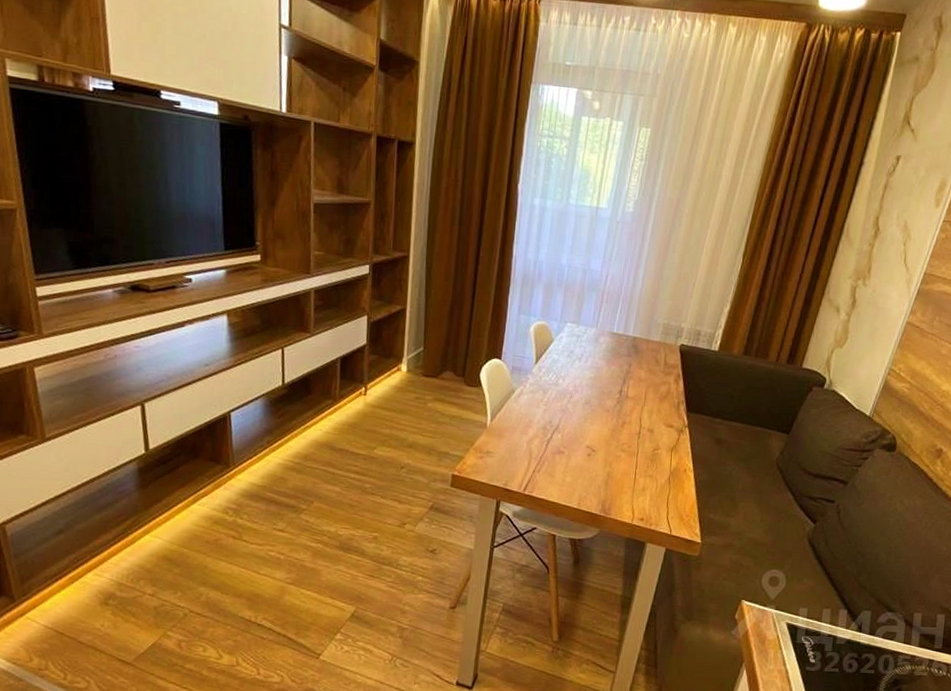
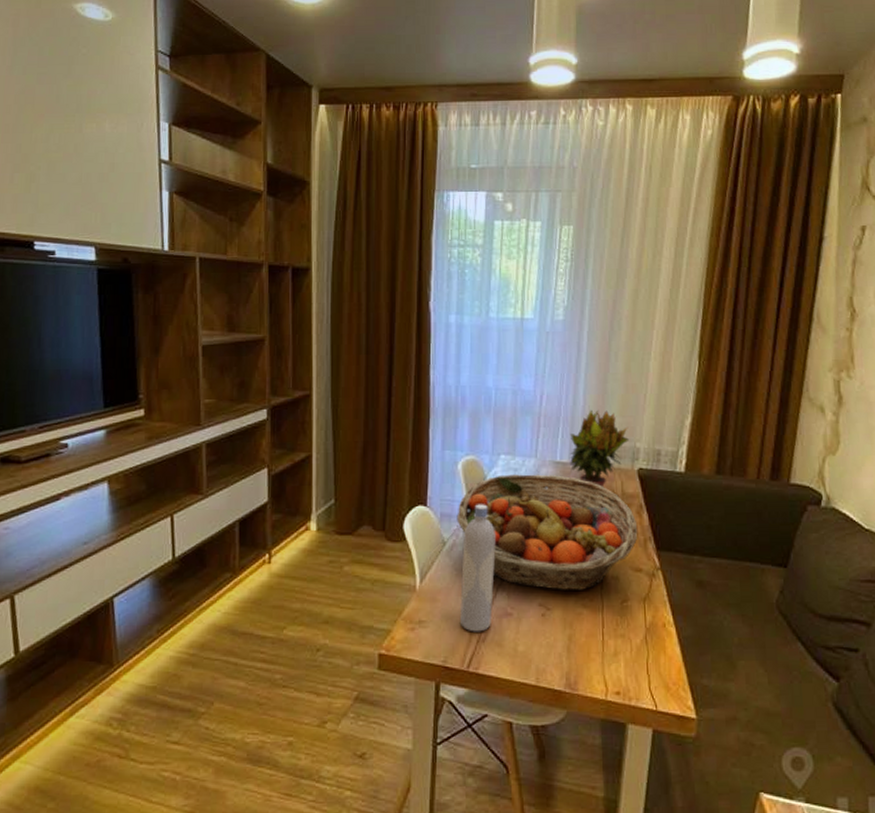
bottle: none [520,362,557,464] -> present [459,504,496,632]
fruit basket: none [525,339,674,438] -> present [456,474,638,590]
potted plant: none [624,291,676,368] -> present [570,409,629,501]

